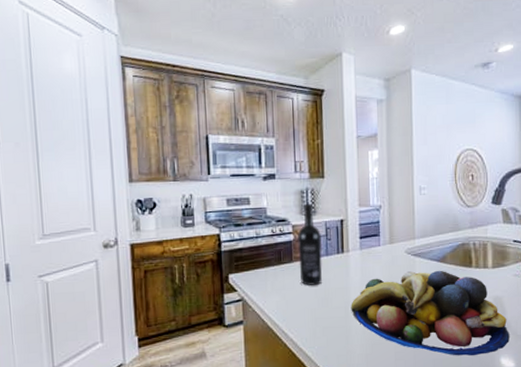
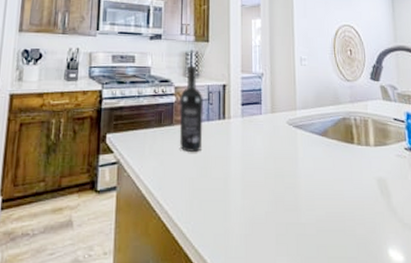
fruit bowl: present [351,270,509,356] -> none [230,144,397,245]

